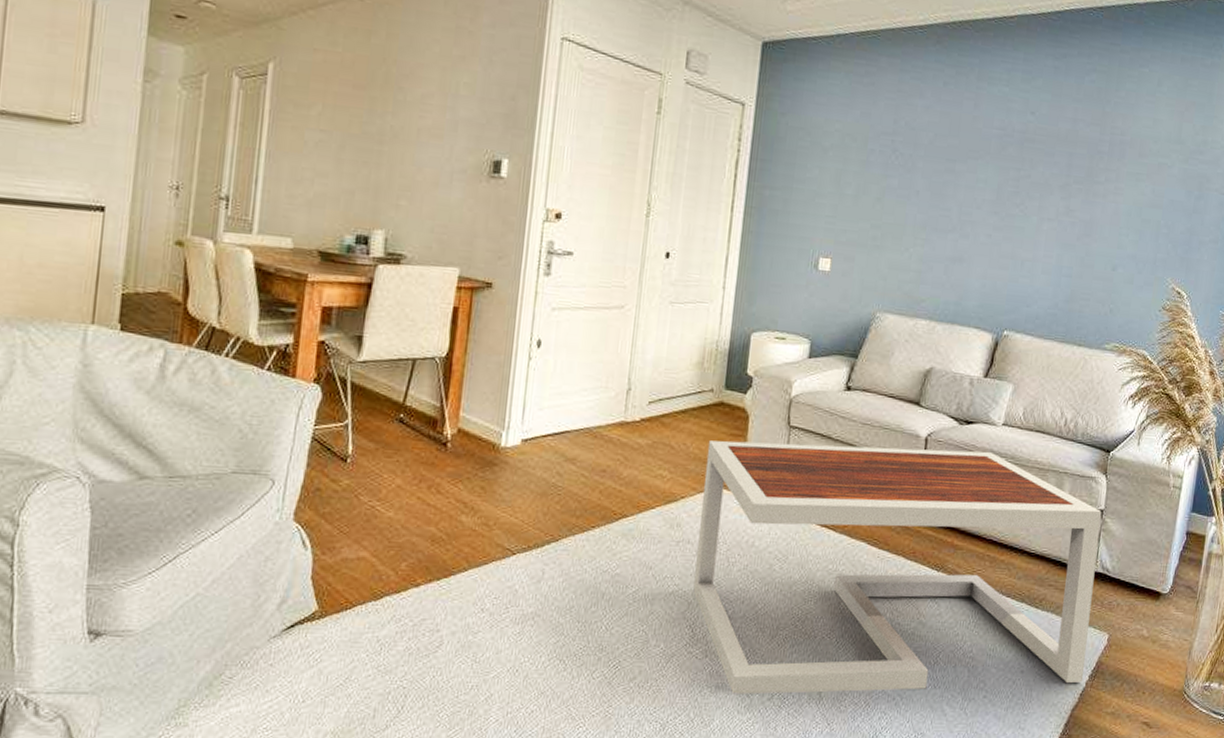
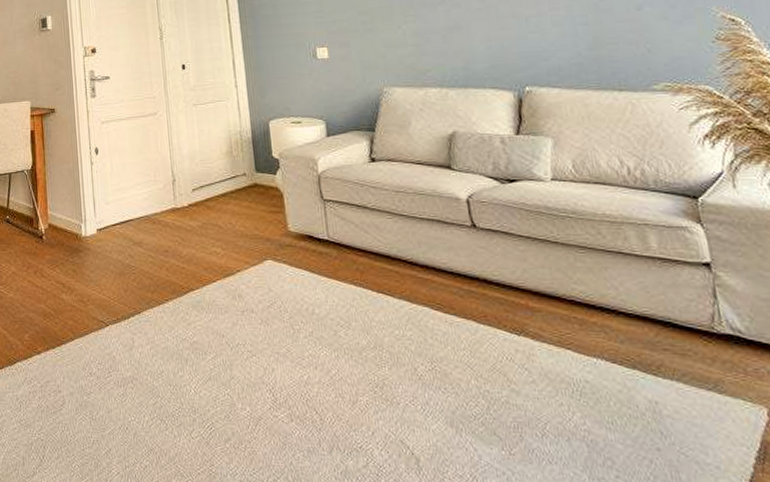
coffee table: present [693,440,1102,695] -> none [251,209,749,467]

